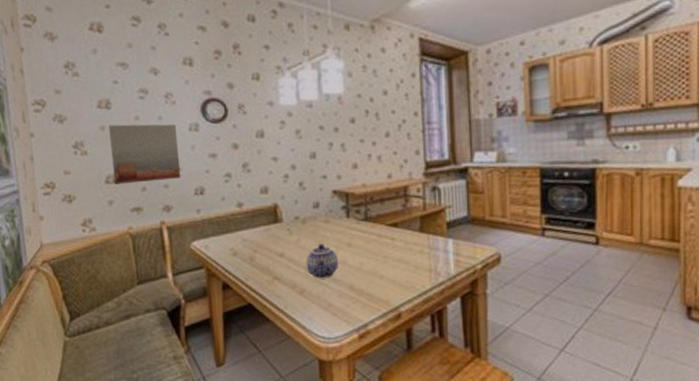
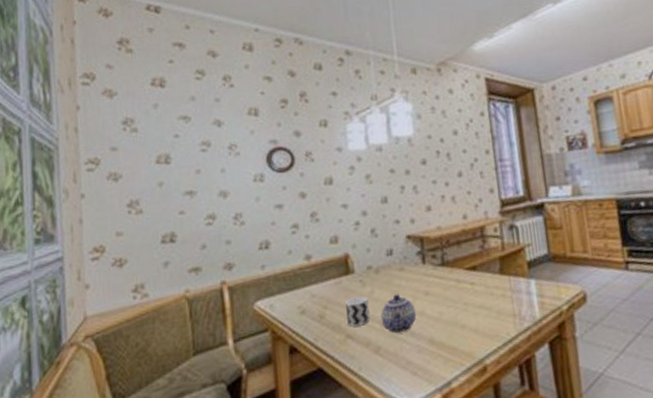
wall art: present [109,124,181,184] -> none [167,175,245,244]
cup: none [274,244,296,270] -> present [346,296,370,327]

